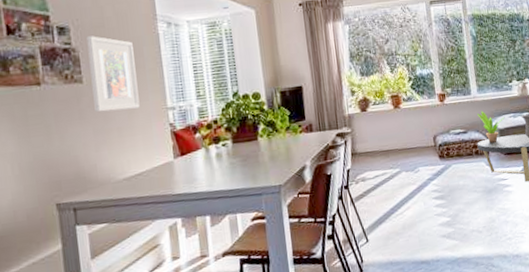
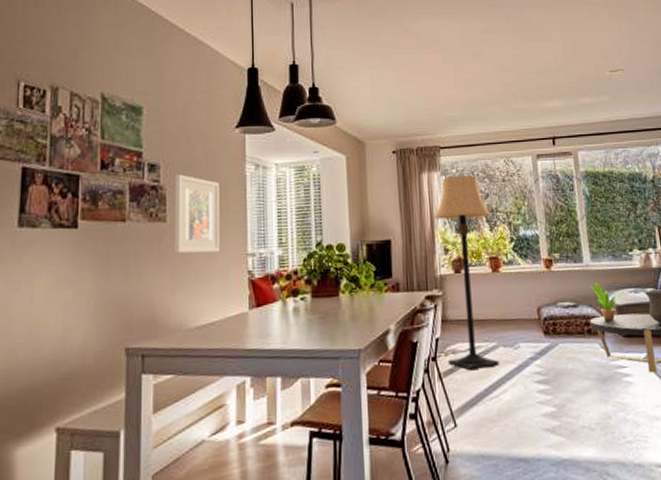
lamp: none [339,23,403,194] -> present [433,175,499,370]

